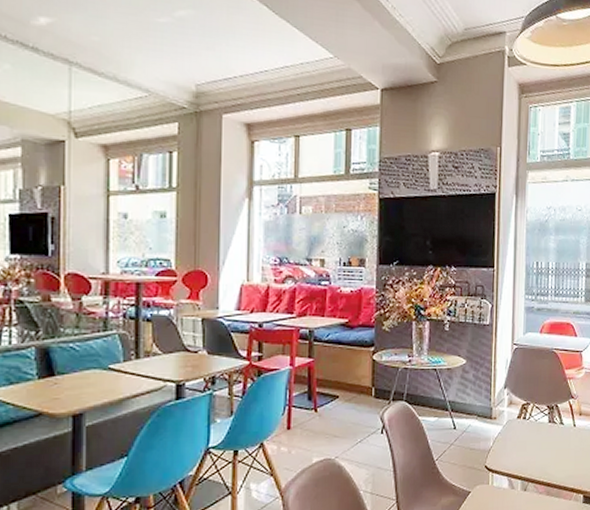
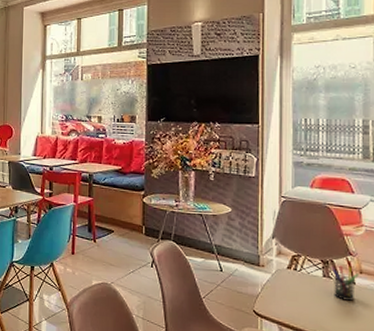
pen holder: none [556,409,579,443] -> present [331,265,359,301]

